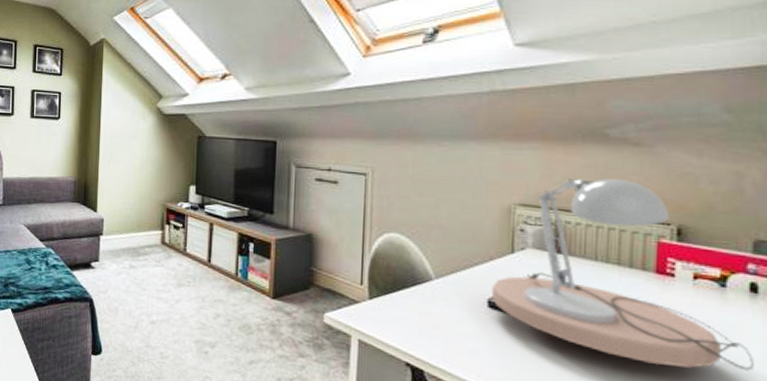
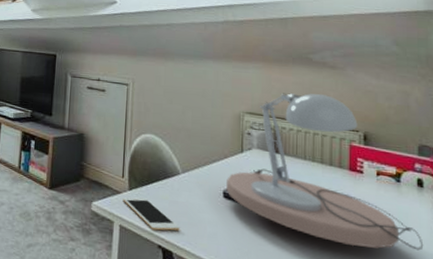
cell phone: none [361,307,433,346] -> present [122,197,180,231]

